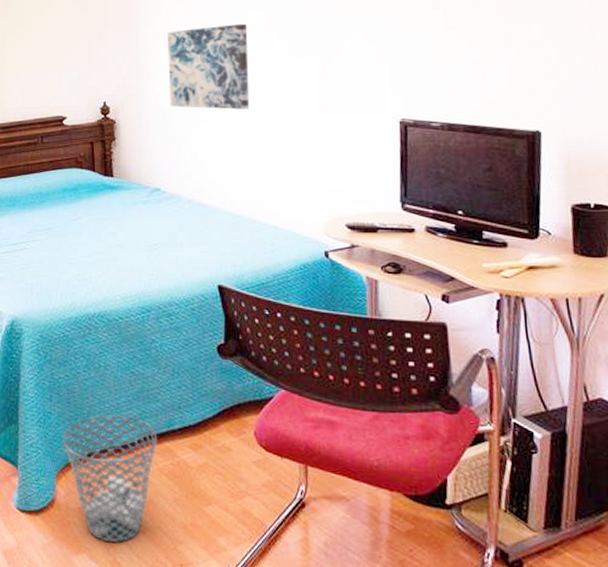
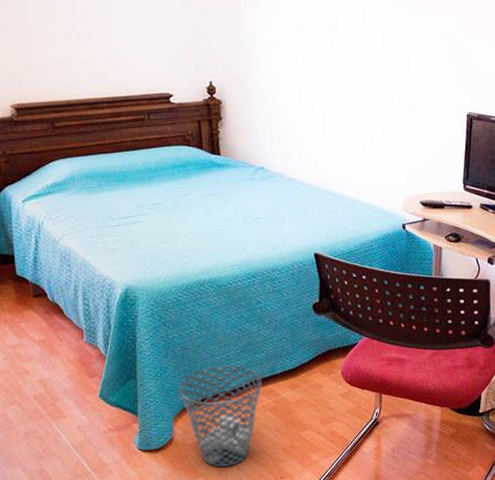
wall art: present [168,23,250,110] -> none [271,13,345,97]

